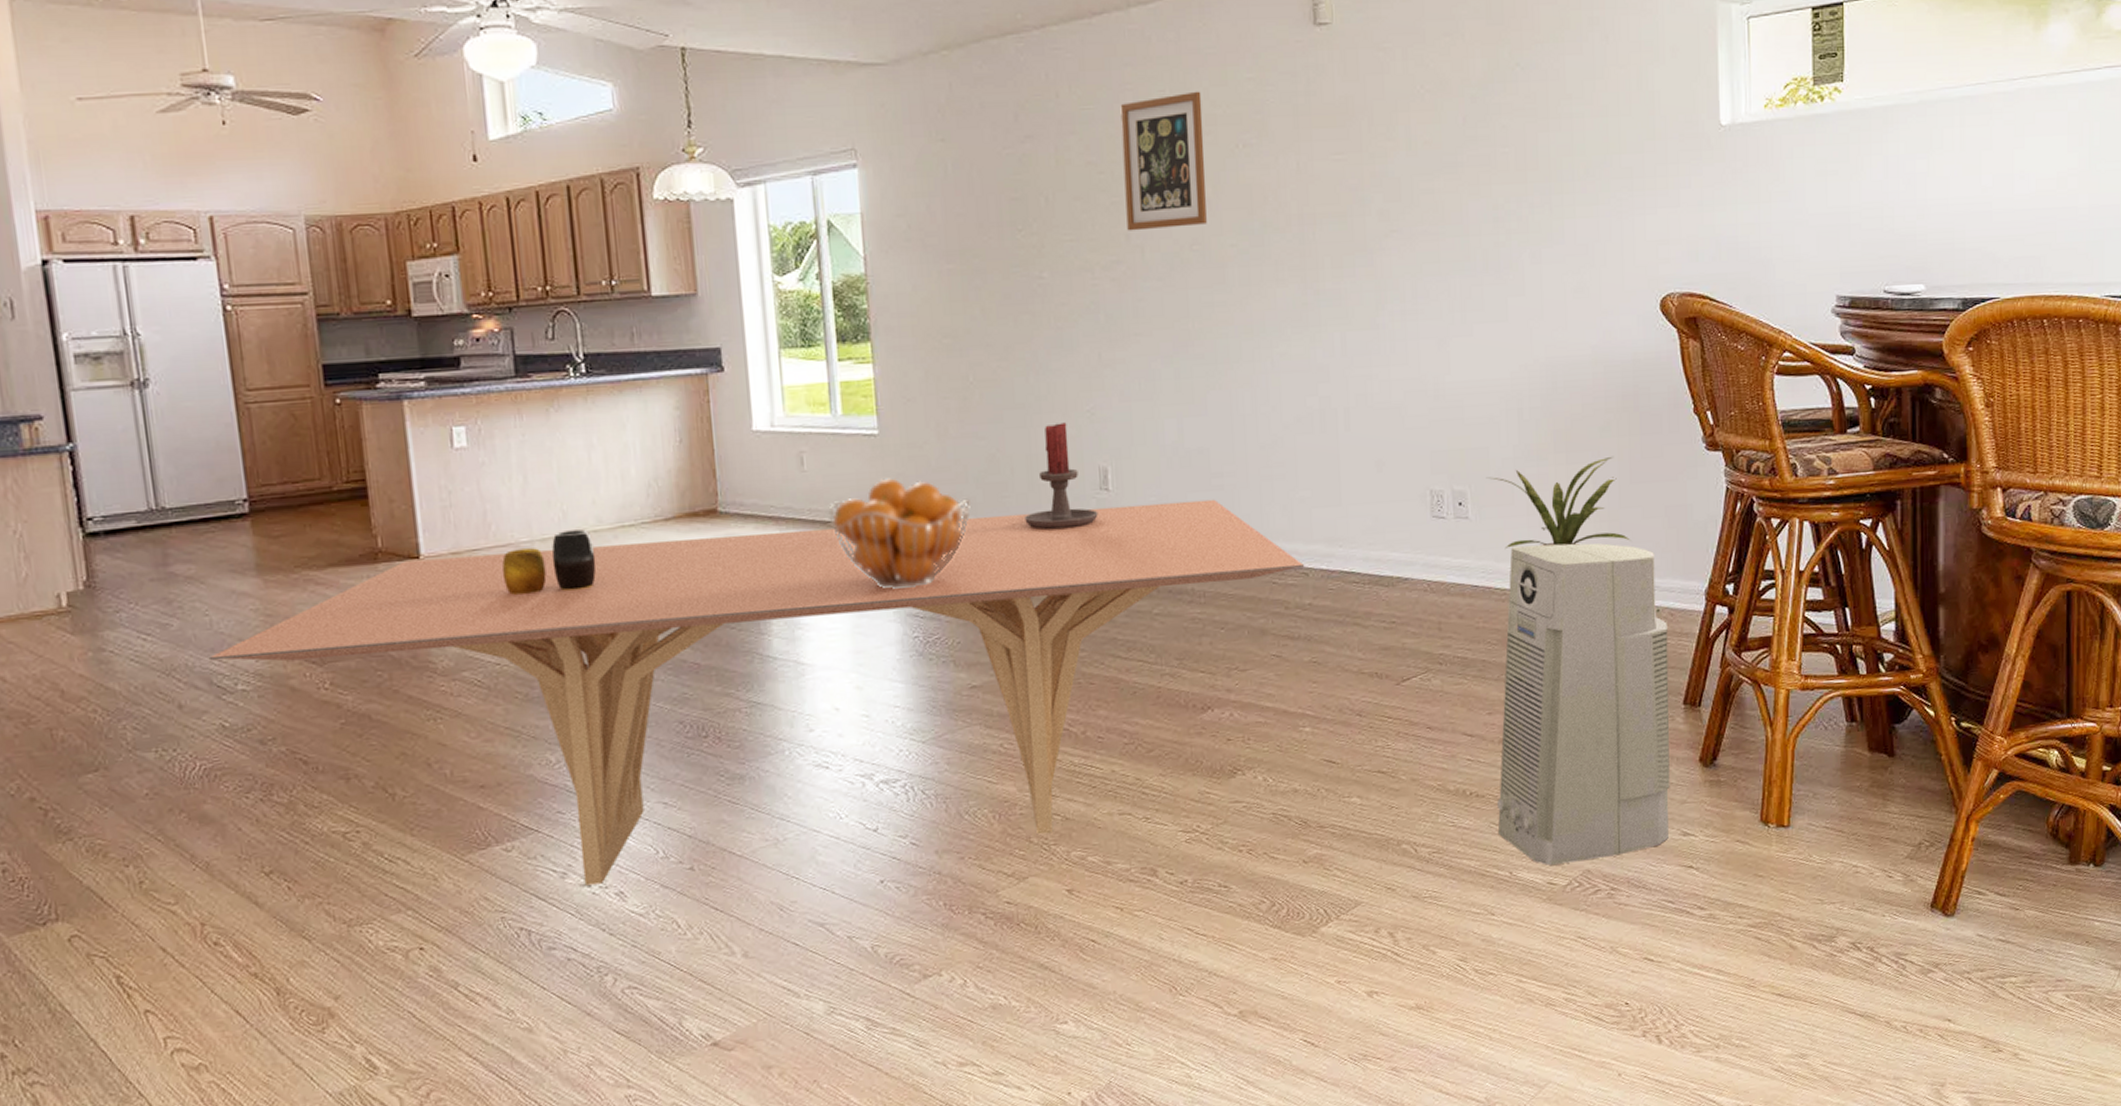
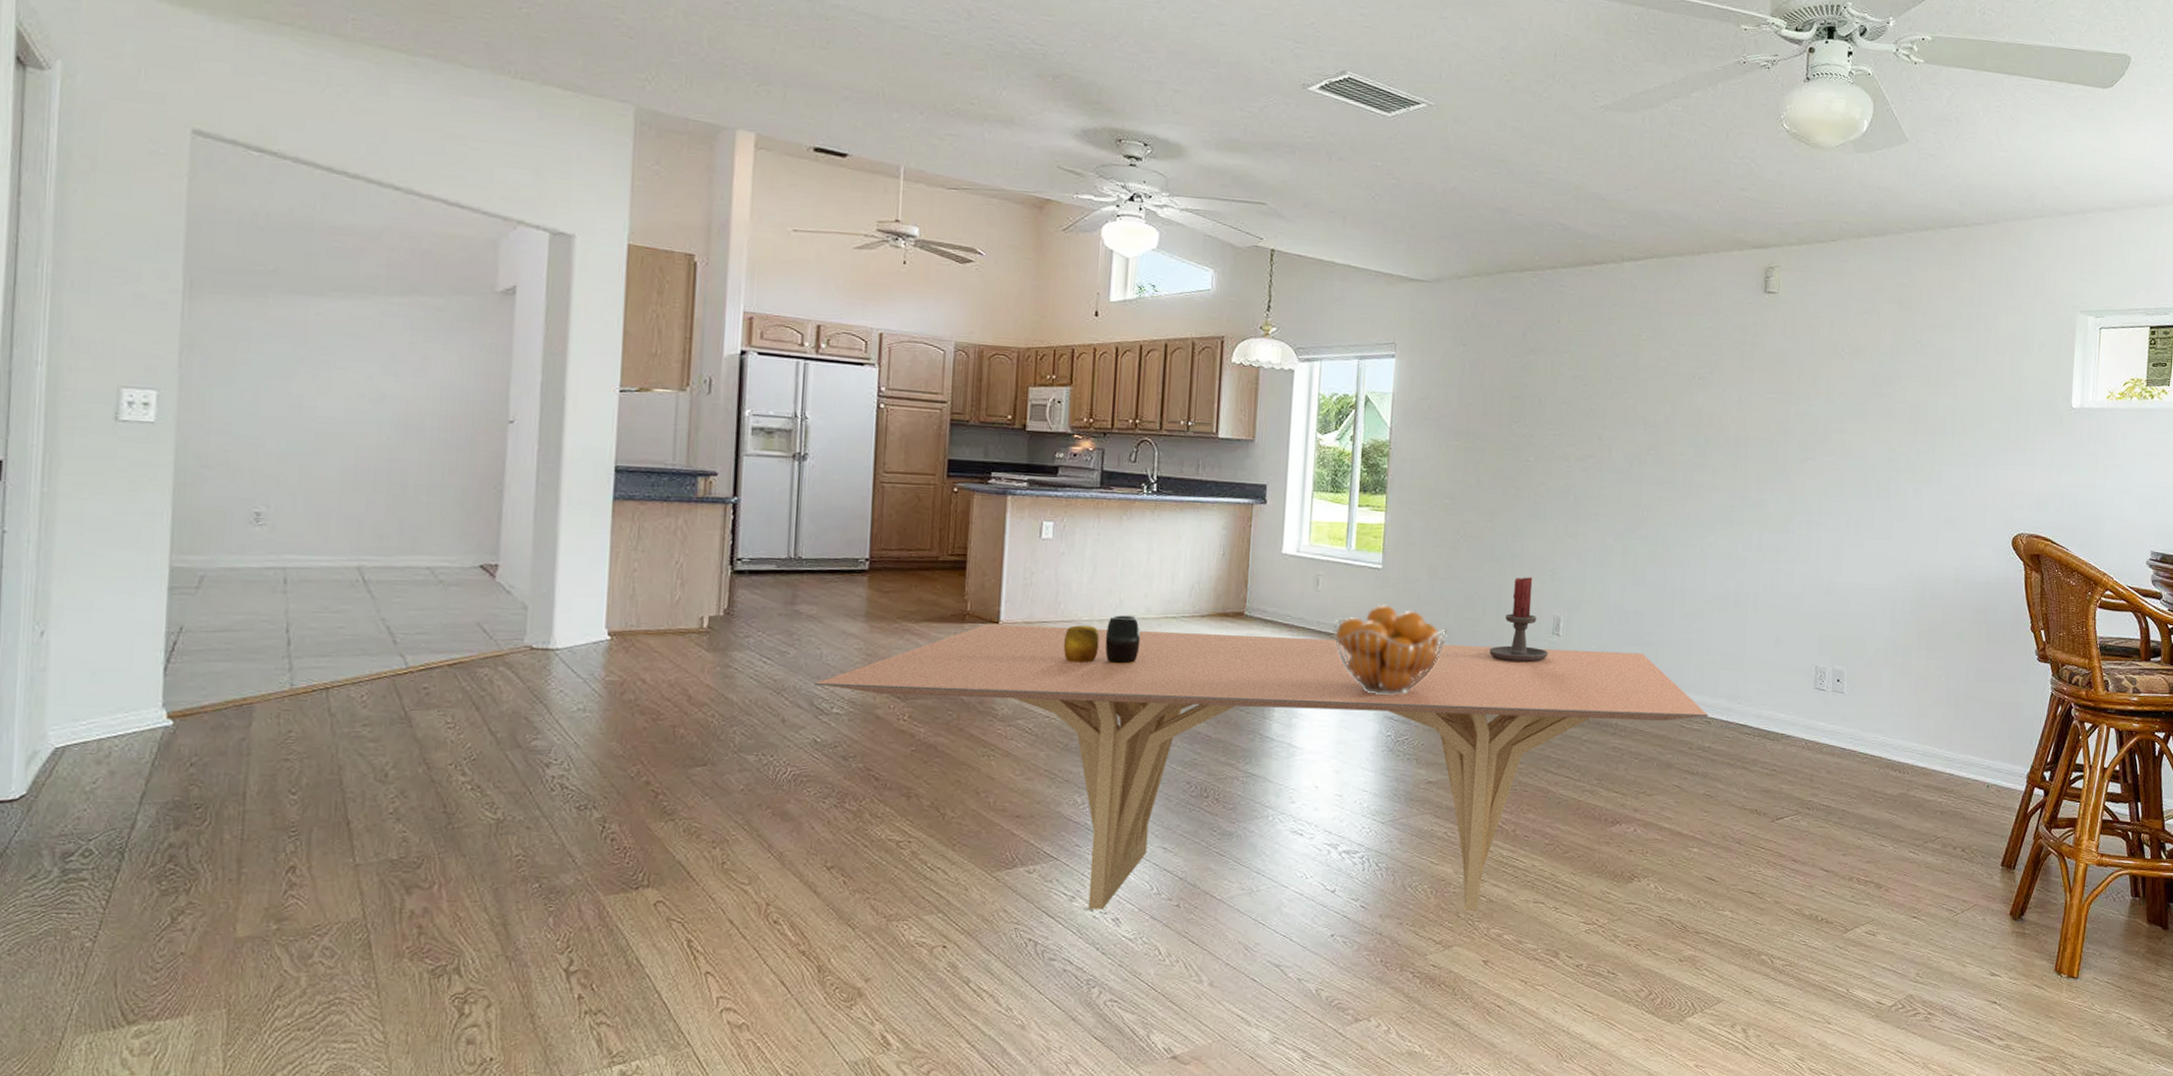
wall art: present [1120,91,1207,231] -> none [1600,331,1671,435]
house plant: present [1486,456,1631,550] -> none [1861,657,1972,727]
air purifier: present [1497,543,1670,865] -> none [1840,720,1994,987]

